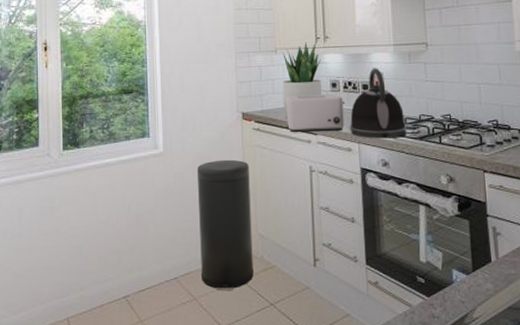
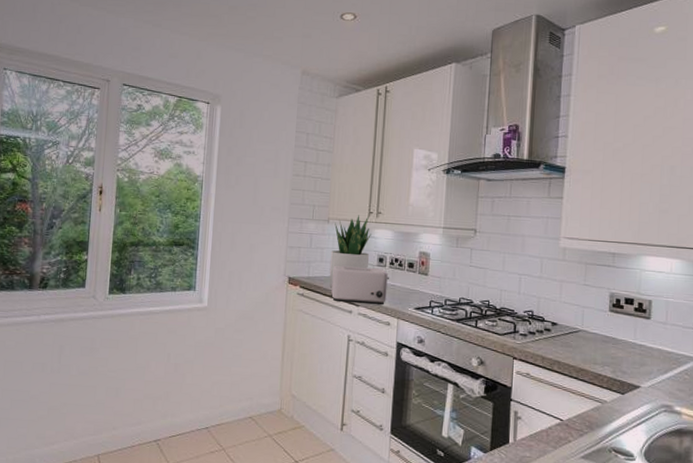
pedal bin: present [196,159,254,290] -> none [232,320,289,445]
kettle: present [349,68,407,139] -> none [391,248,446,318]

